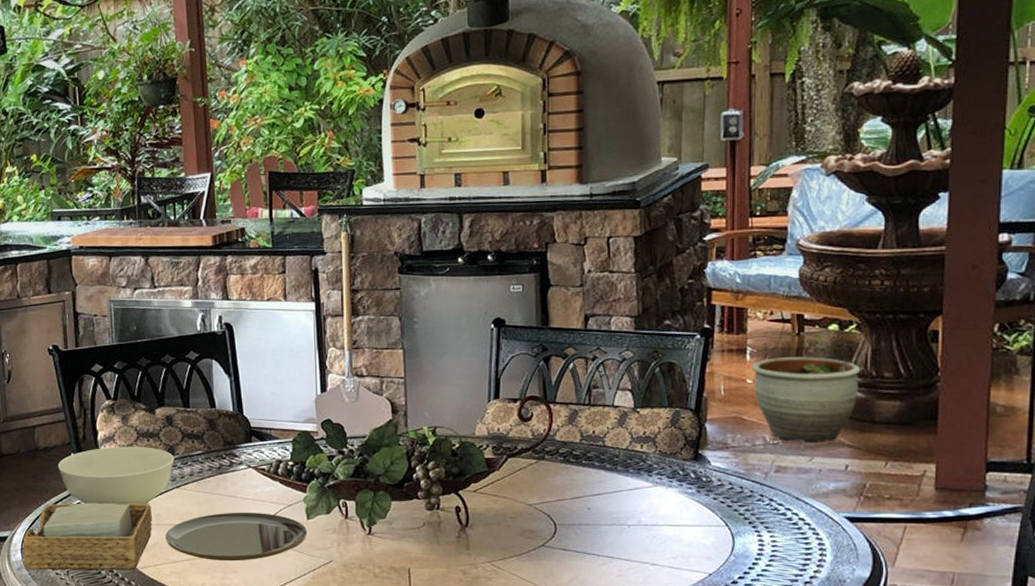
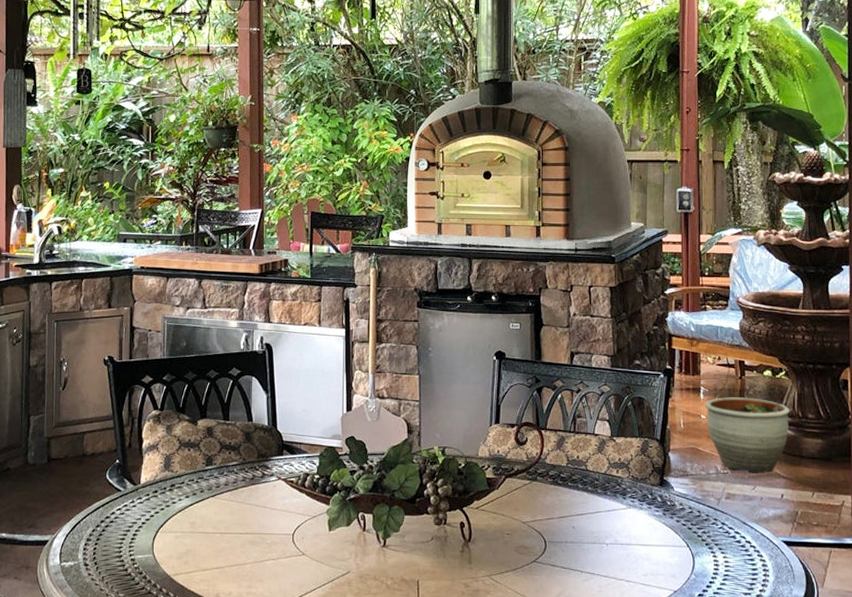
napkin holder: present [22,502,152,570] -> none [60,509,187,577]
bowl: present [58,446,175,505] -> none [103,455,212,512]
plate: present [165,512,307,561] -> none [198,522,328,570]

